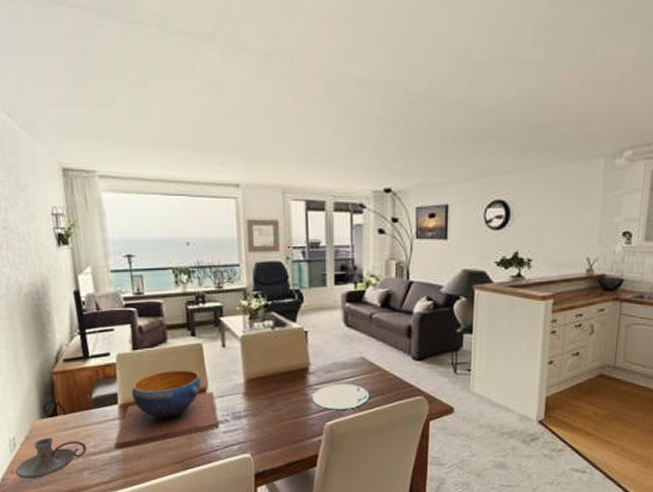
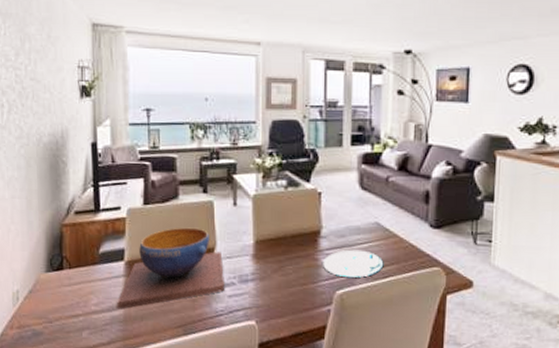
candle holder: present [15,437,87,479] -> none [15,292,89,336]

